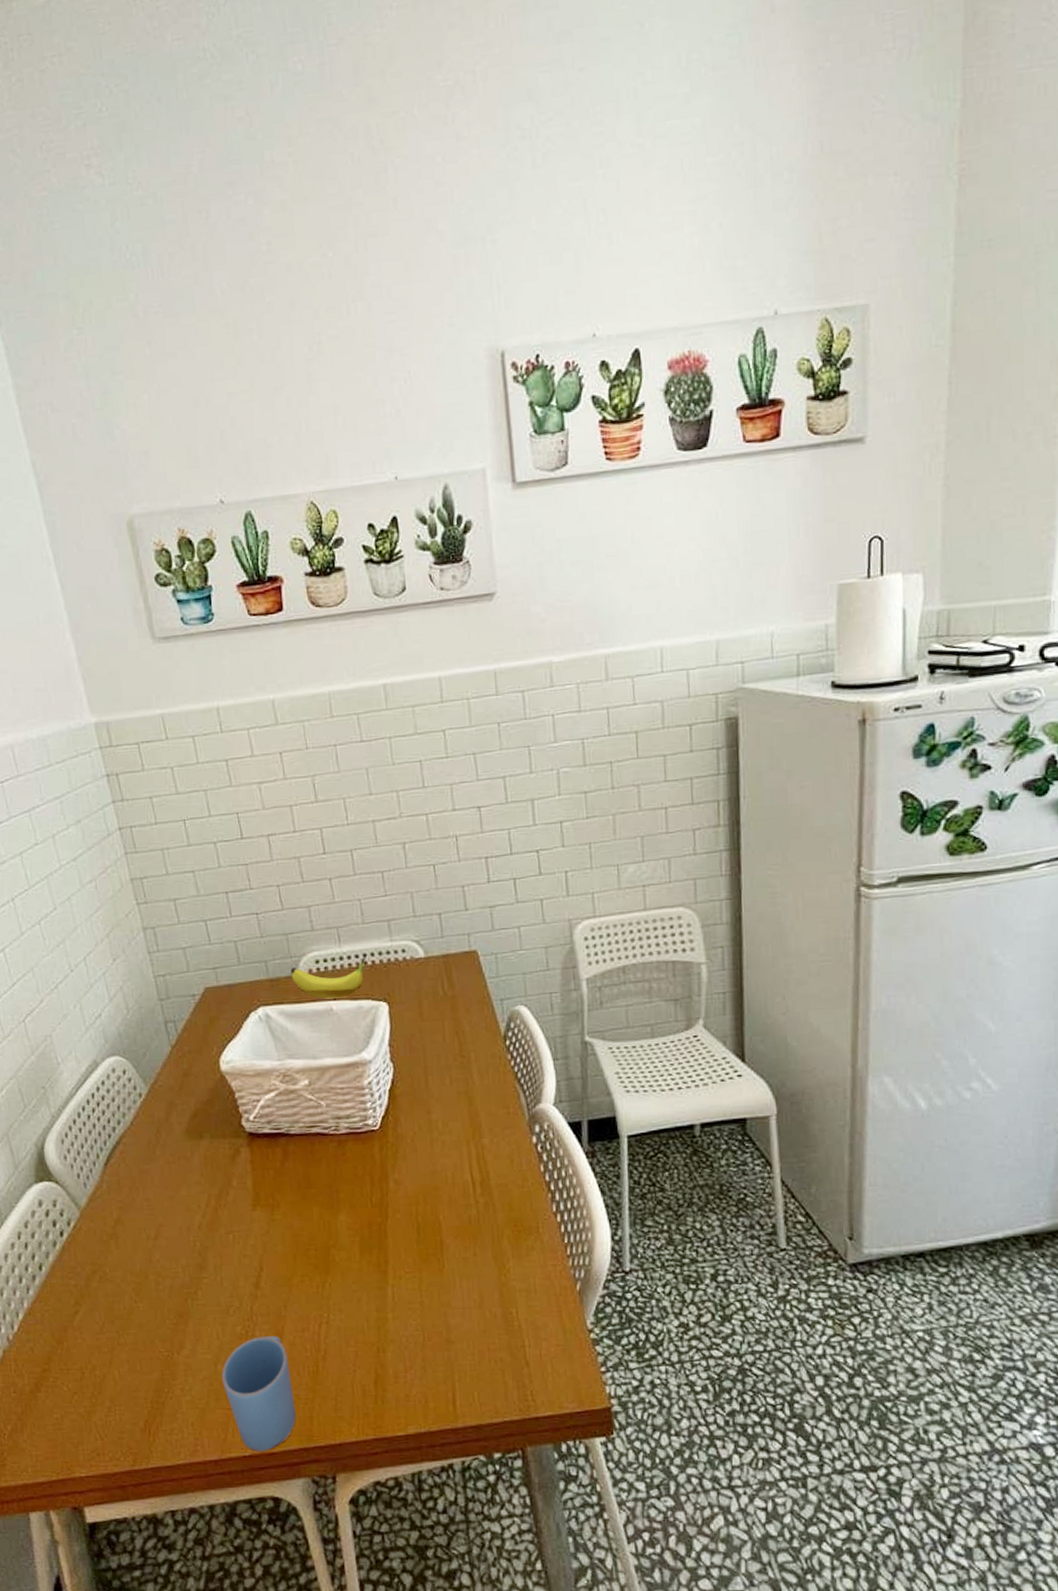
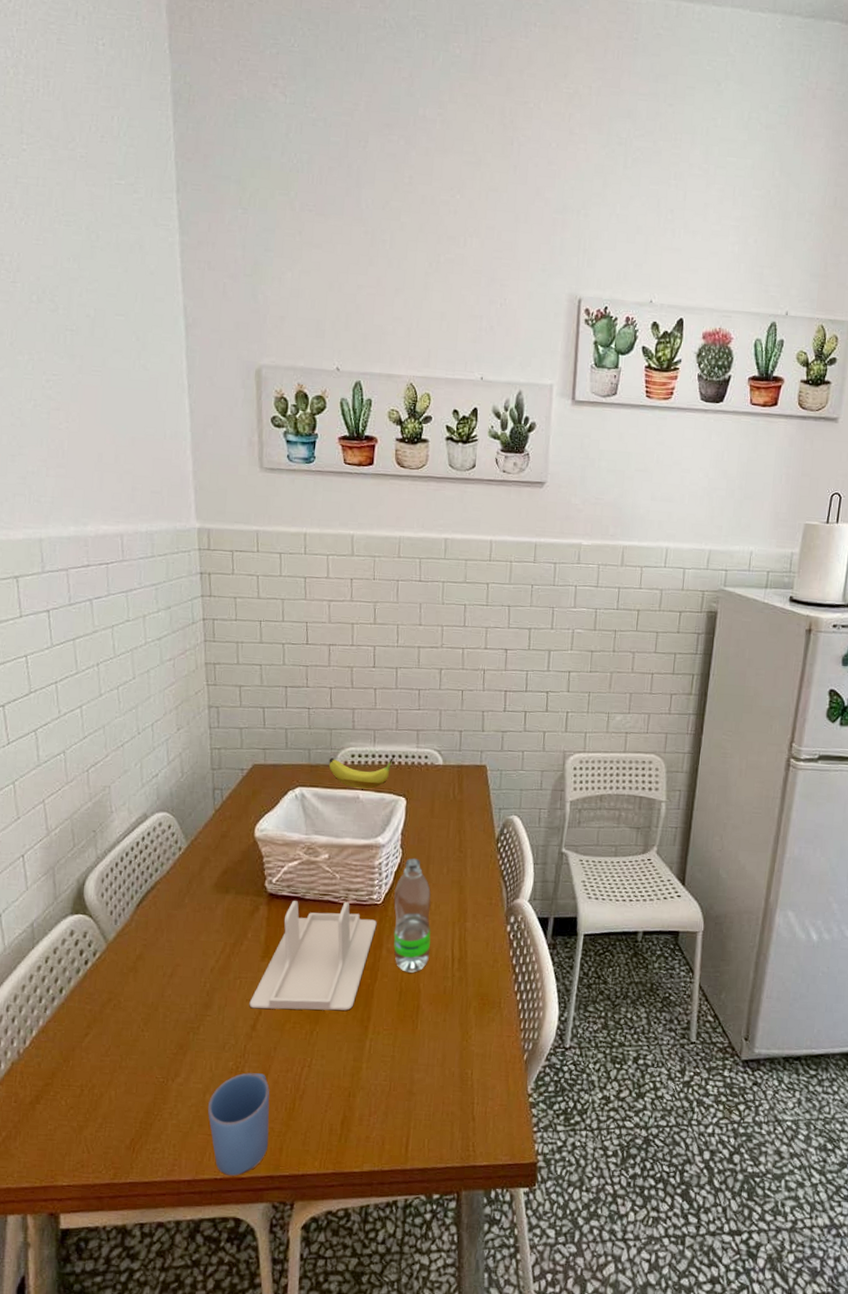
napkin holder: none [247,1131,378,1265] -> present [249,901,377,1011]
bottle: none [392,1071,446,1205] -> present [393,858,432,973]

